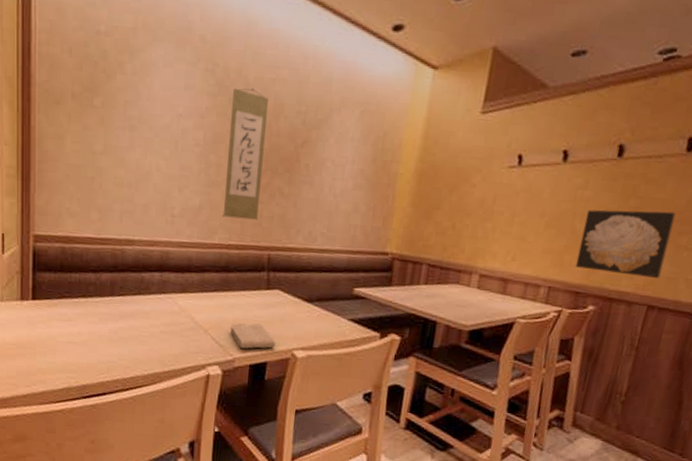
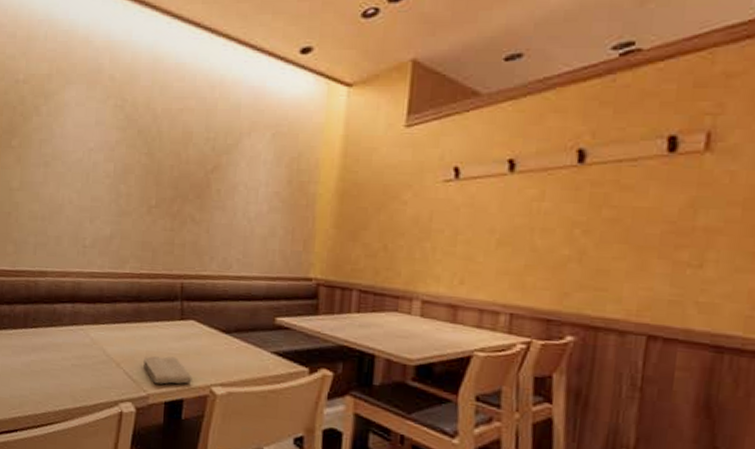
wall scroll: present [222,88,268,220] -> none [133,119,176,248]
wall art: present [575,209,676,278] -> none [541,221,667,302]

